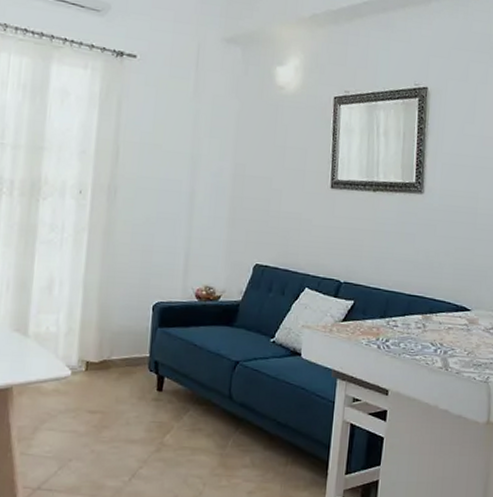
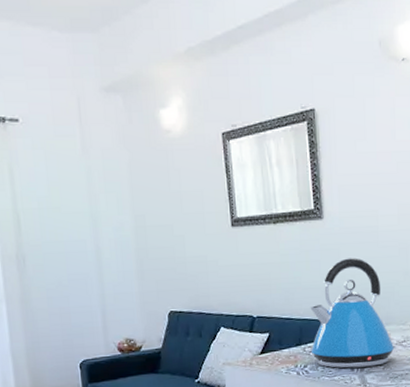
kettle: none [394,235,484,351] -> present [310,258,397,369]

